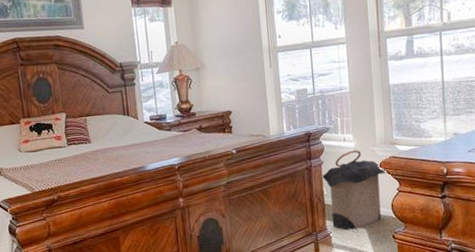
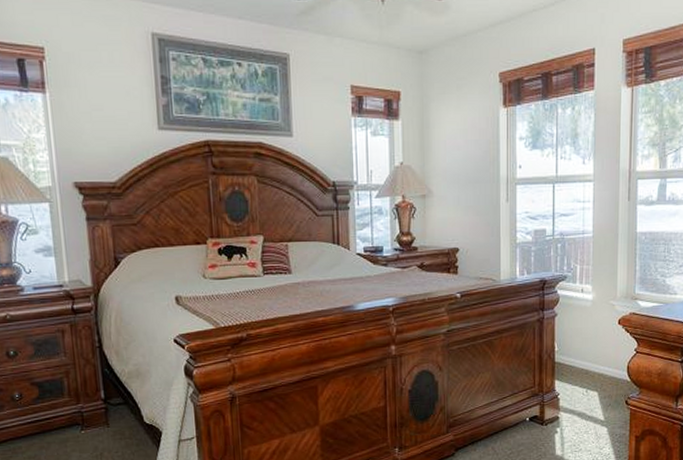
laundry hamper: present [322,150,387,230] -> none [554,303,626,393]

